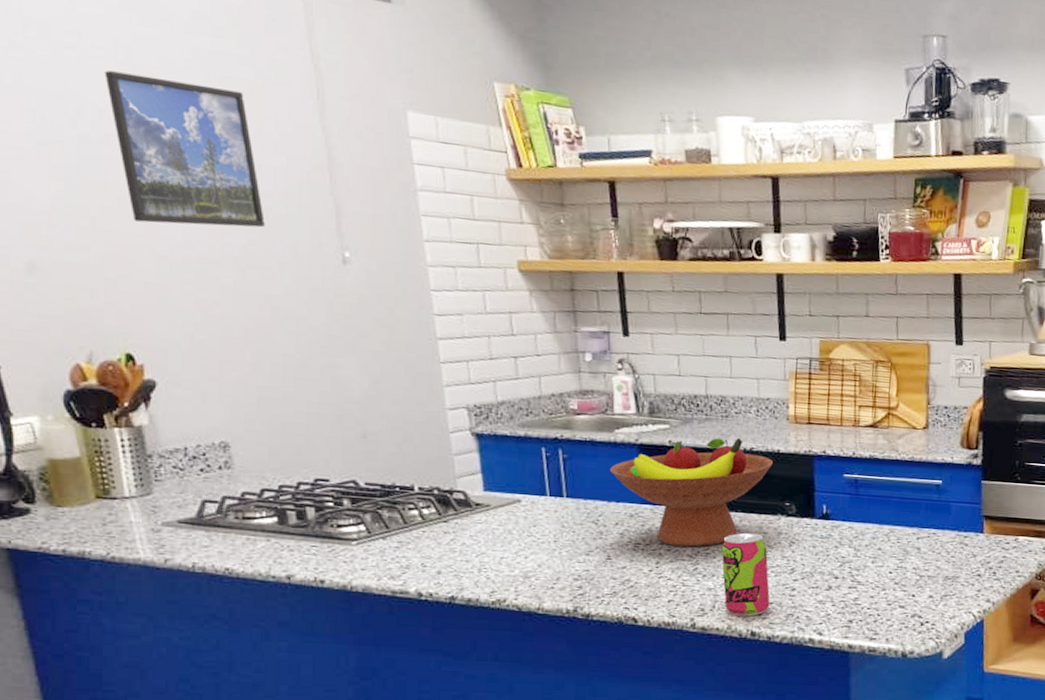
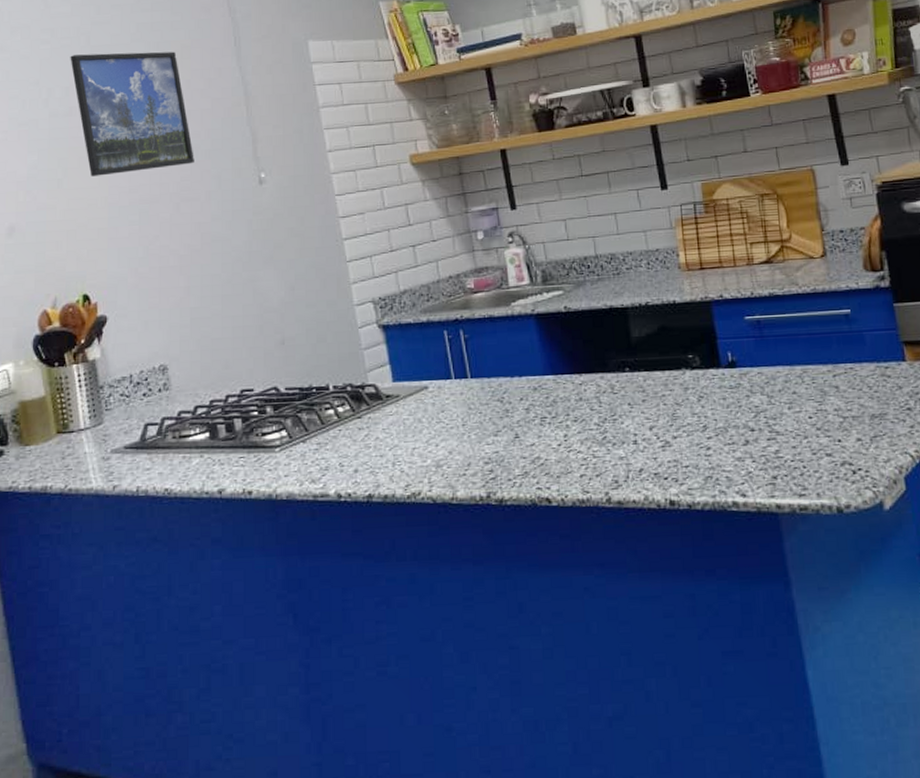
fruit bowl: present [609,437,773,547] -> none [509,293,670,416]
beverage can: present [721,532,770,617] -> none [628,391,686,485]

